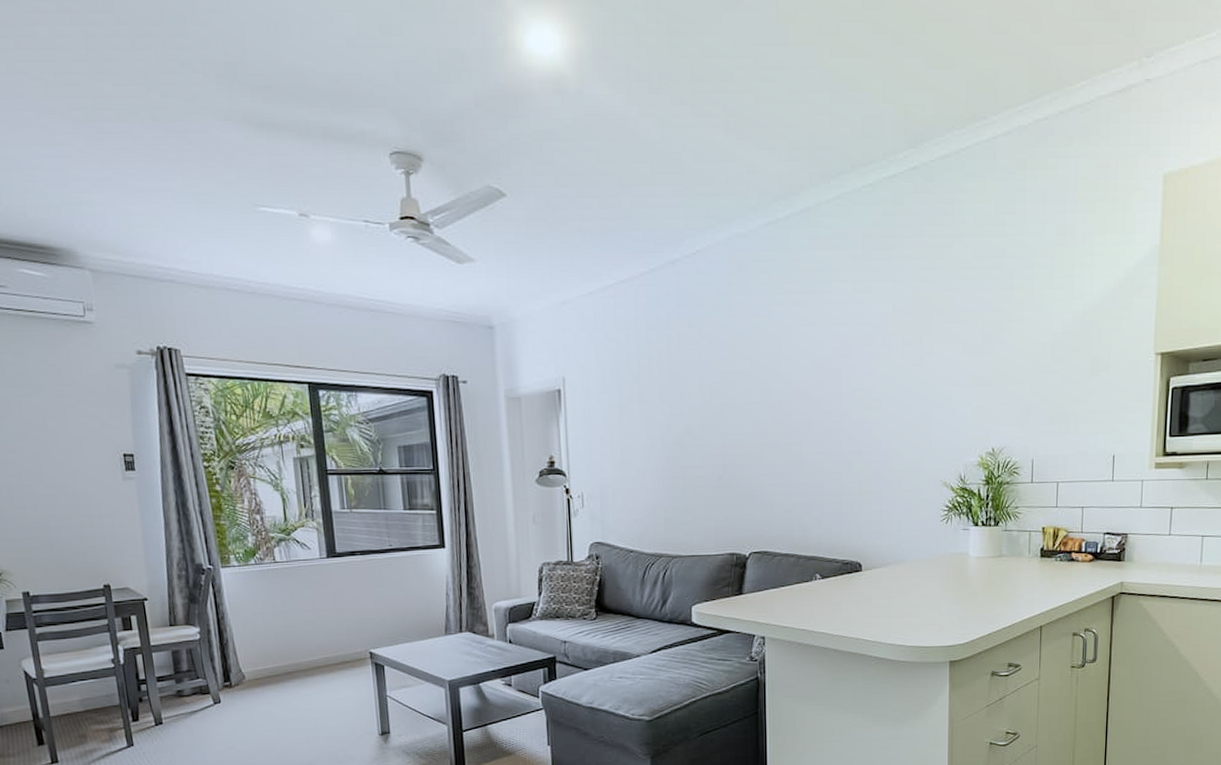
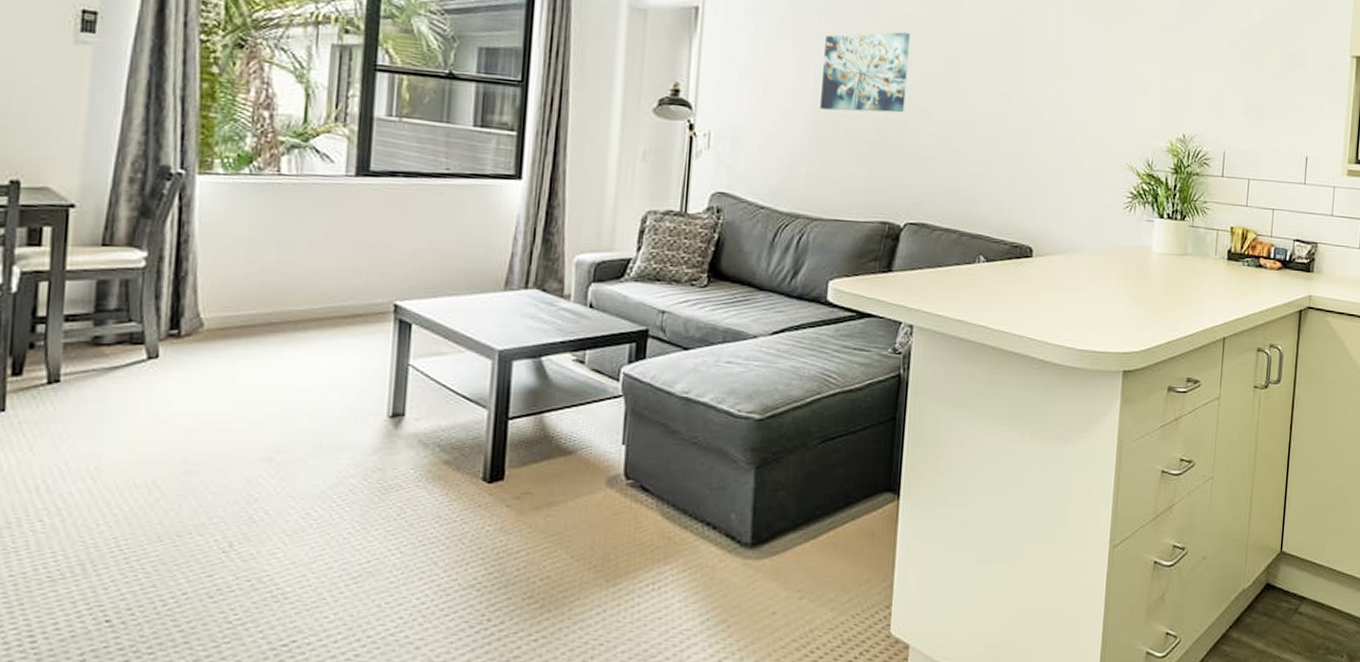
wall art: none [667,388,740,464] -> present [820,32,910,113]

